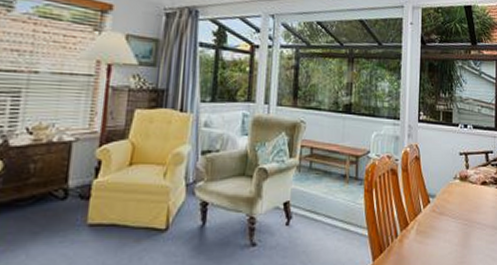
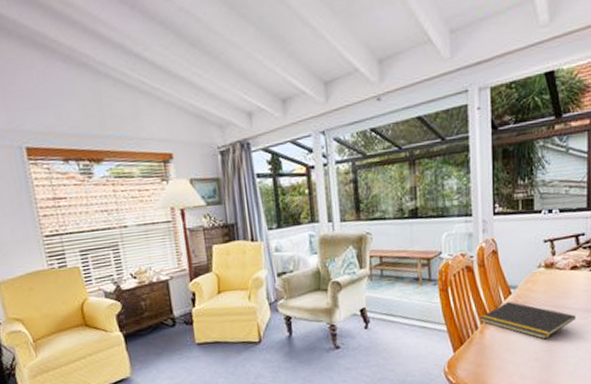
notepad: none [399,210,485,255] -> present [479,301,575,340]

